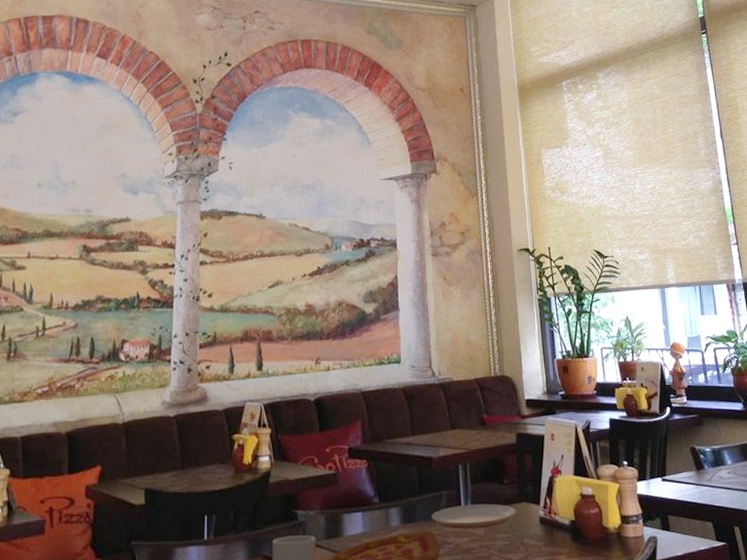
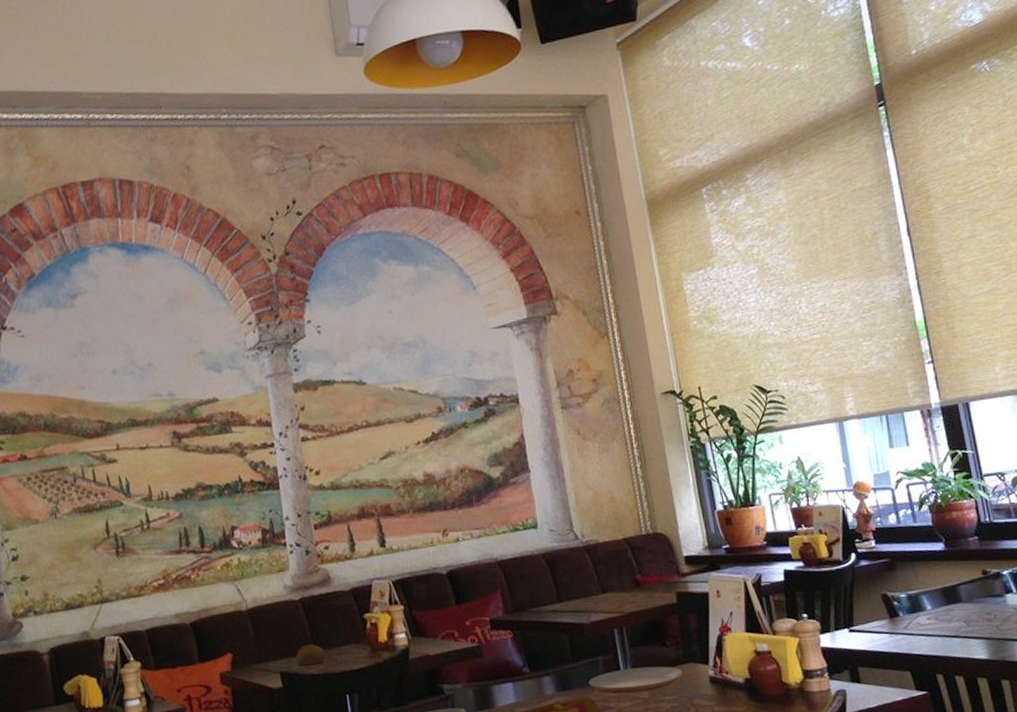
bread roll: none [162,462,191,484] -> present [296,644,326,666]

